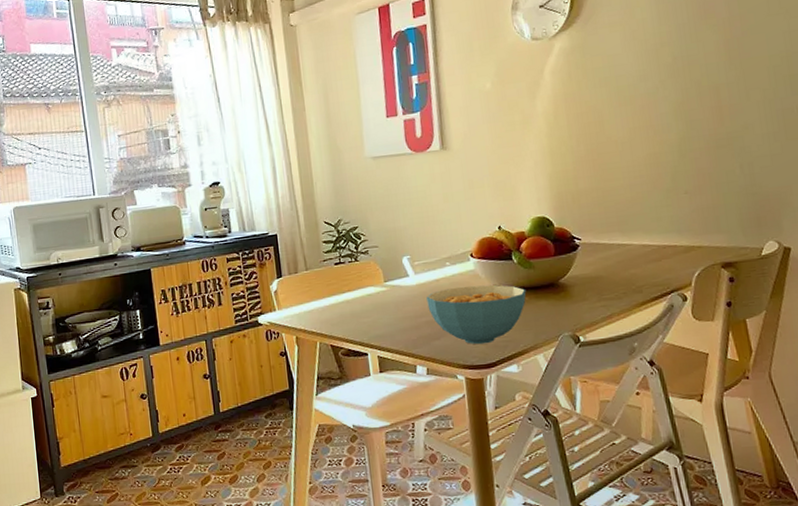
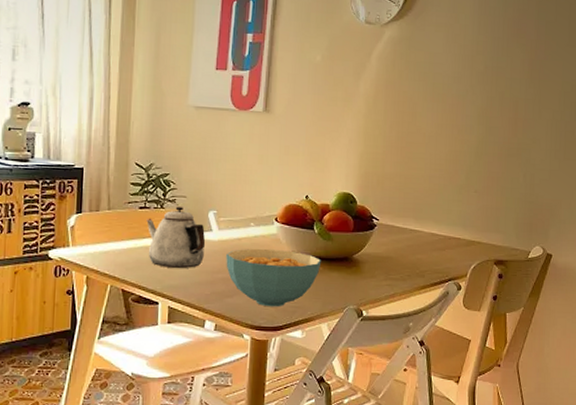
teapot: none [343,256,405,319] -> present [146,206,206,268]

